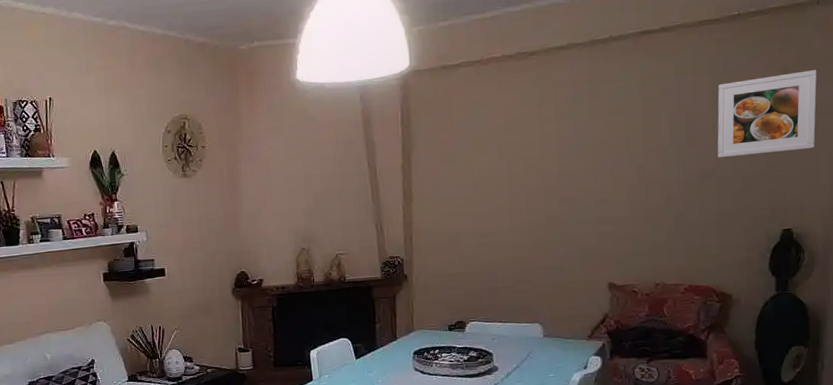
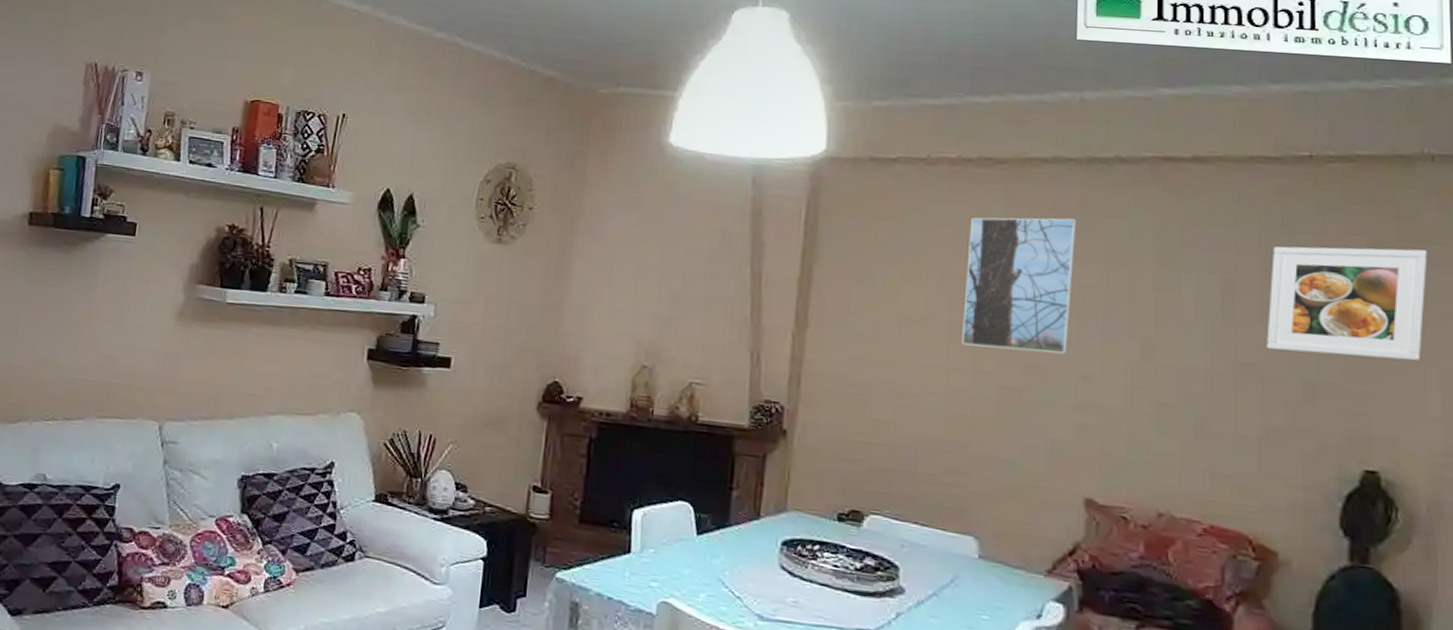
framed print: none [515,88,589,192] -> present [962,217,1077,354]

